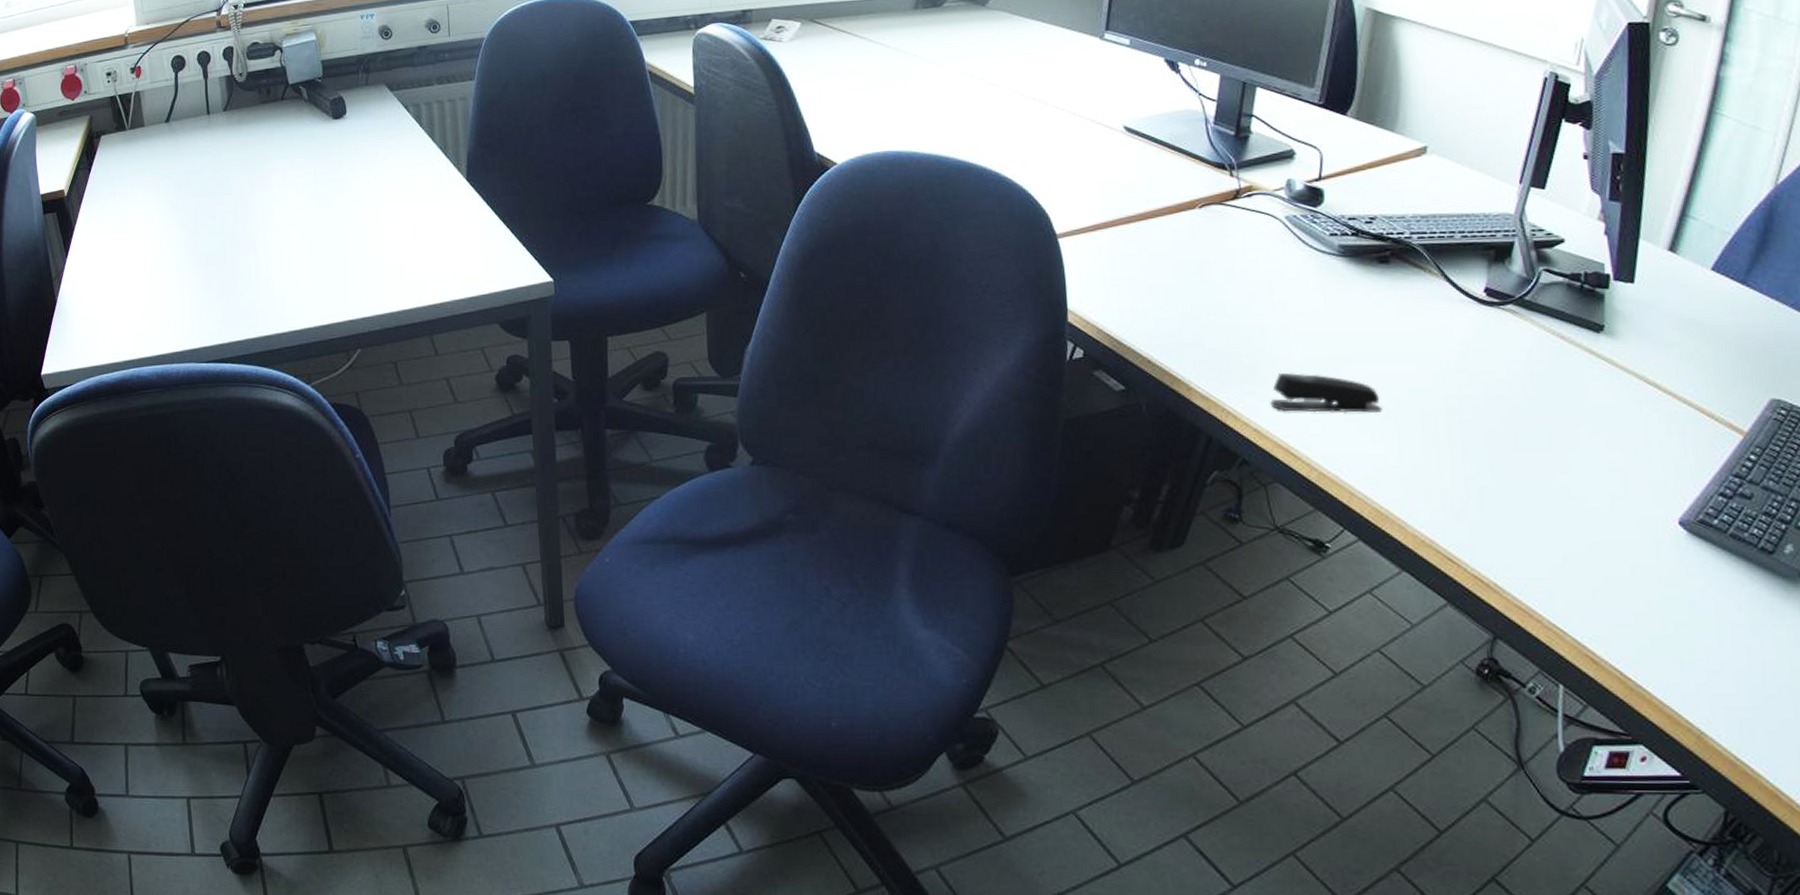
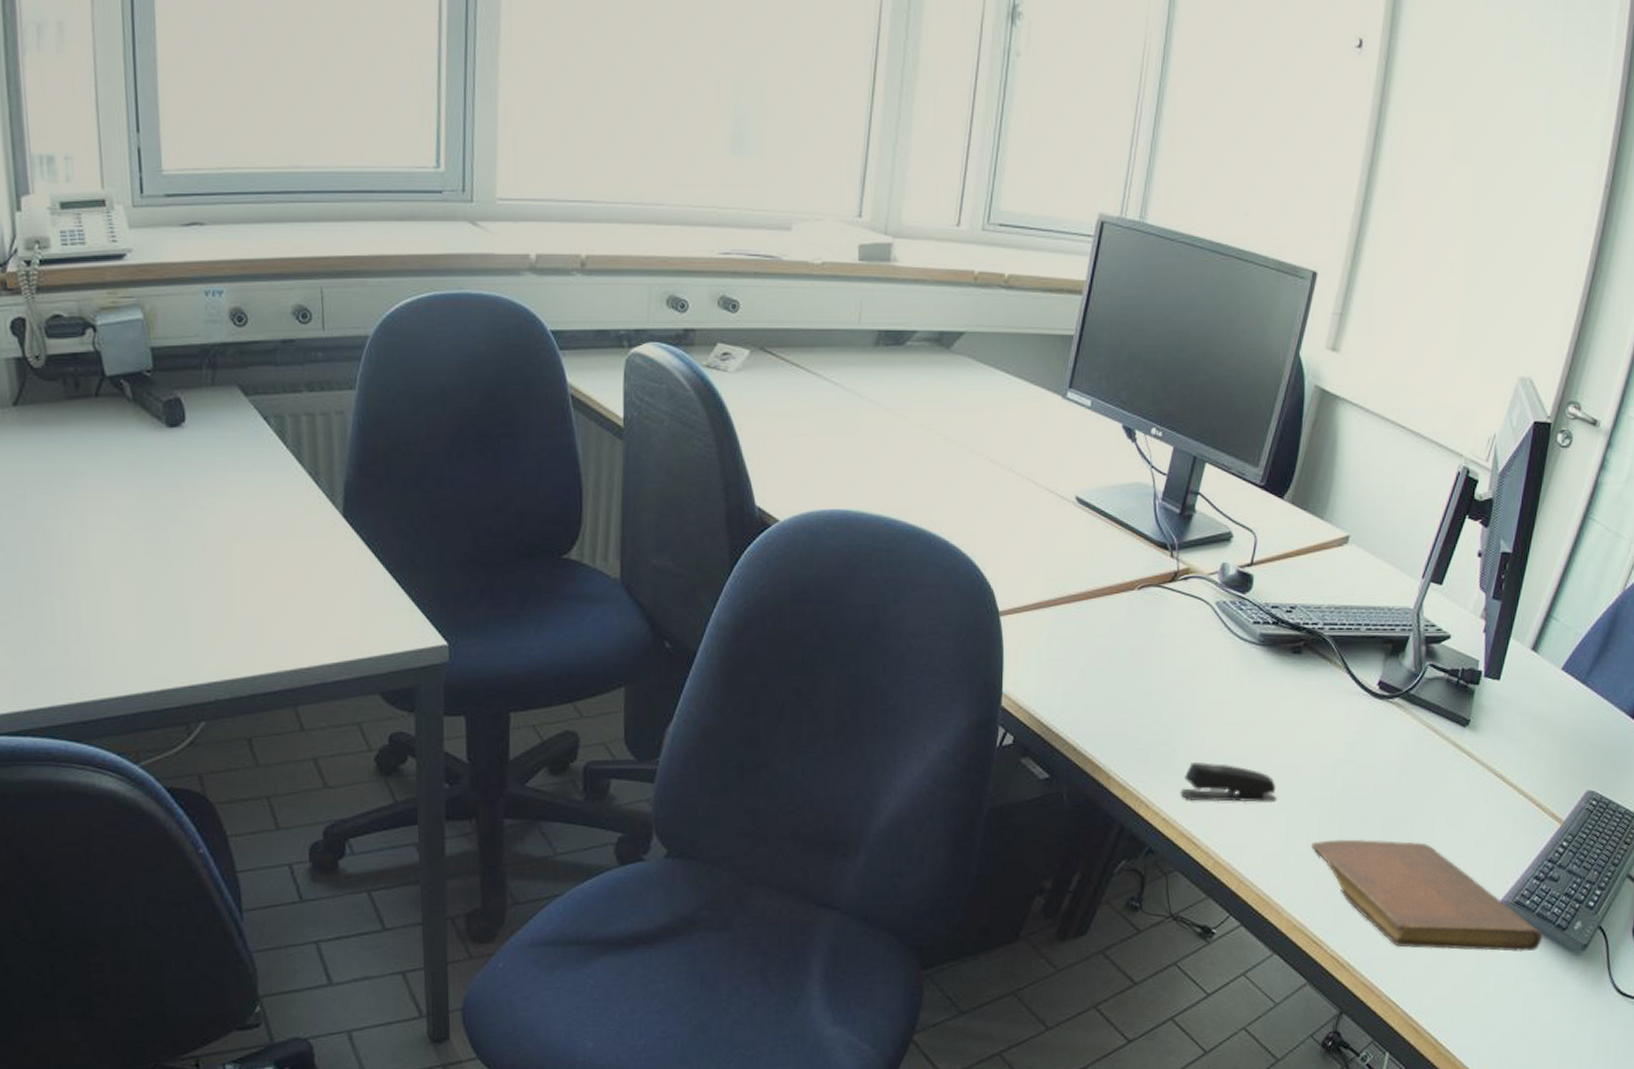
notebook: none [1431,450,1744,578] -> present [1311,839,1543,952]

